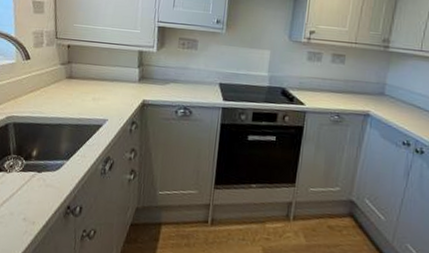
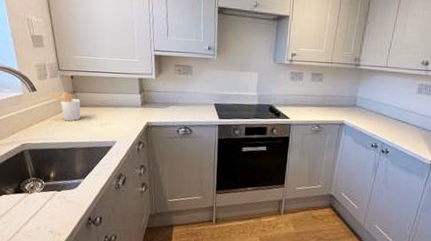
utensil holder: none [42,61,75,95] -> present [48,92,81,122]

